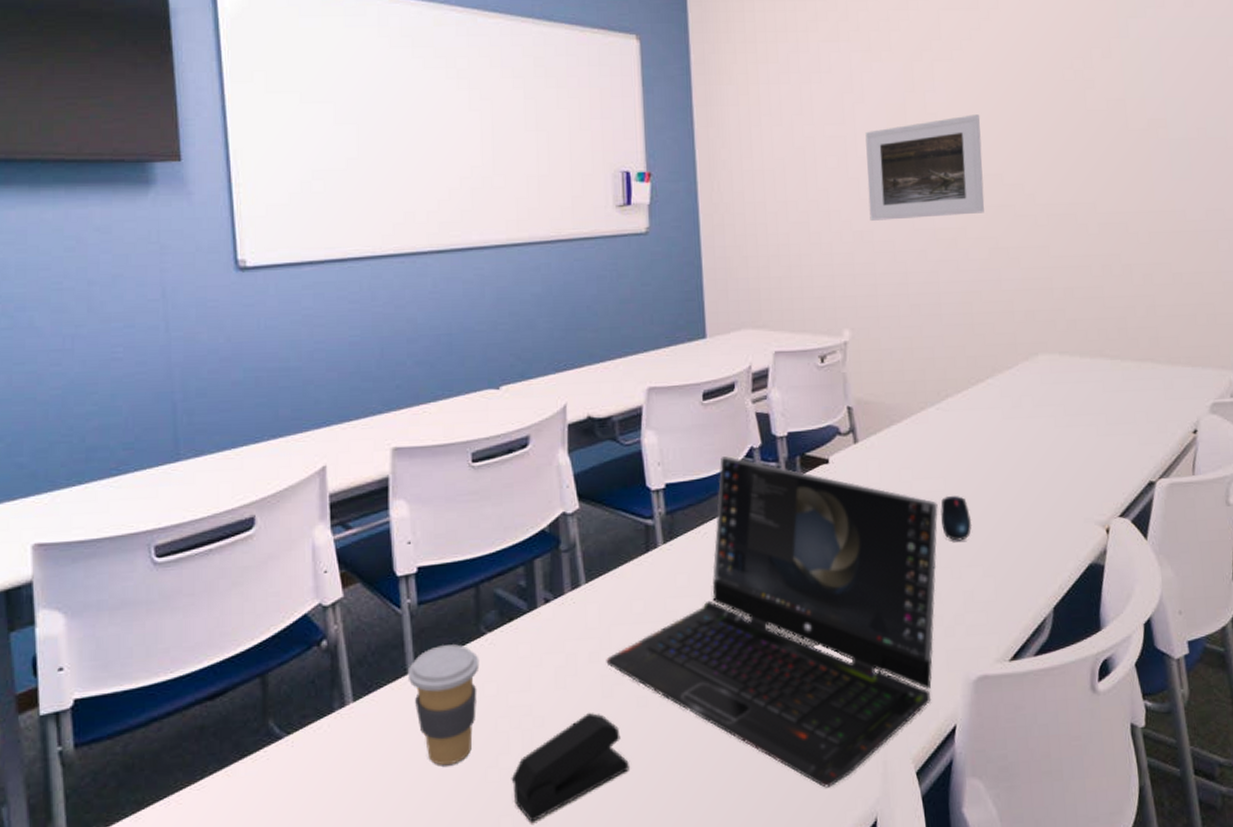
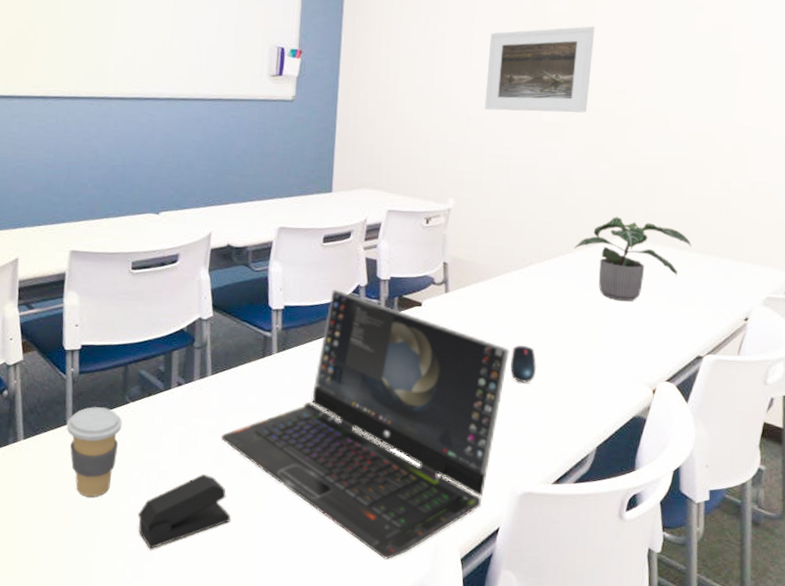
potted plant: none [993,328,1123,428] -> present [574,216,692,302]

